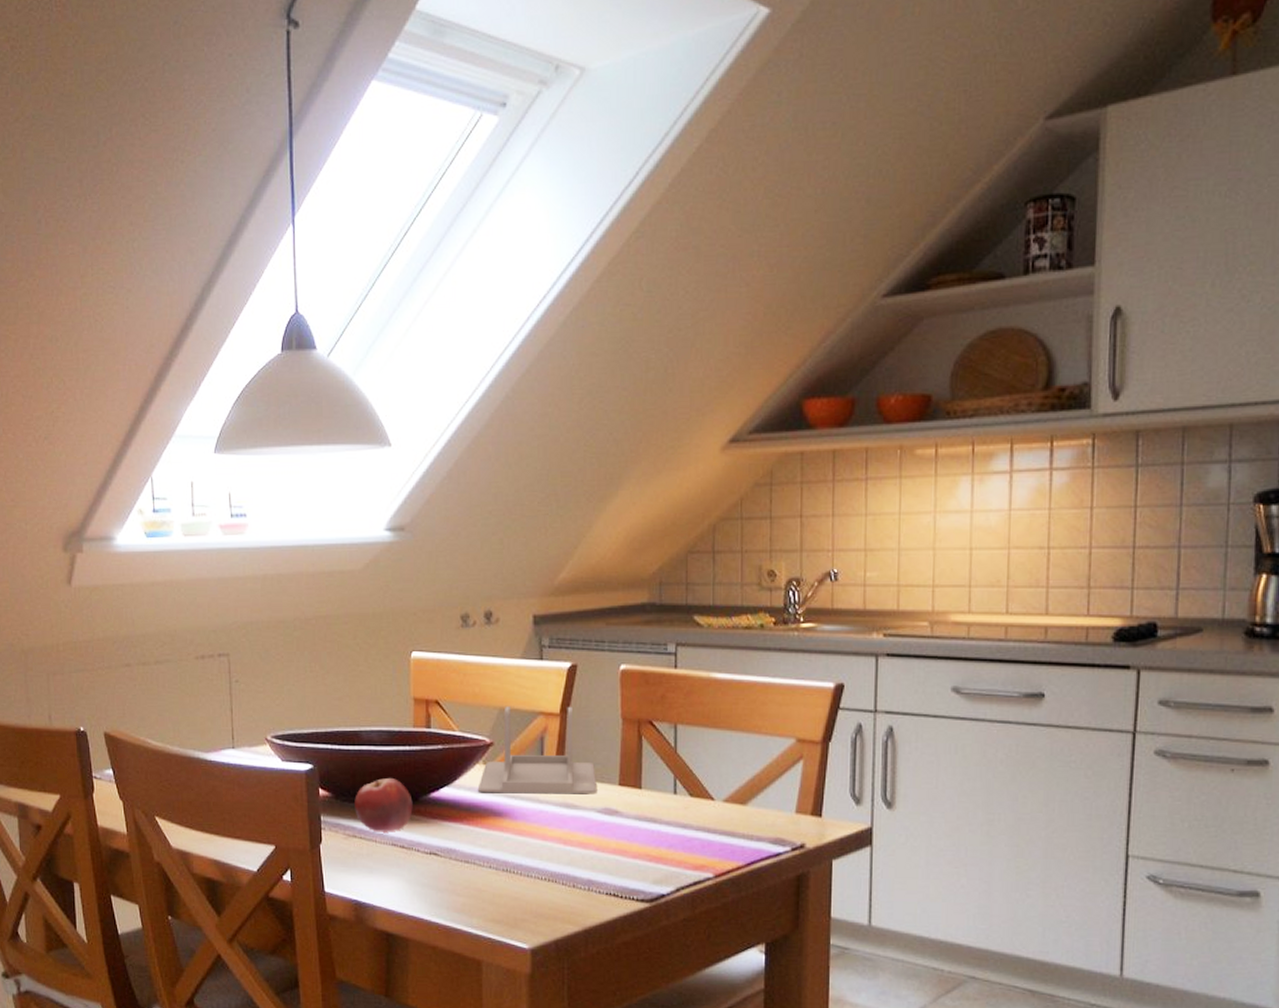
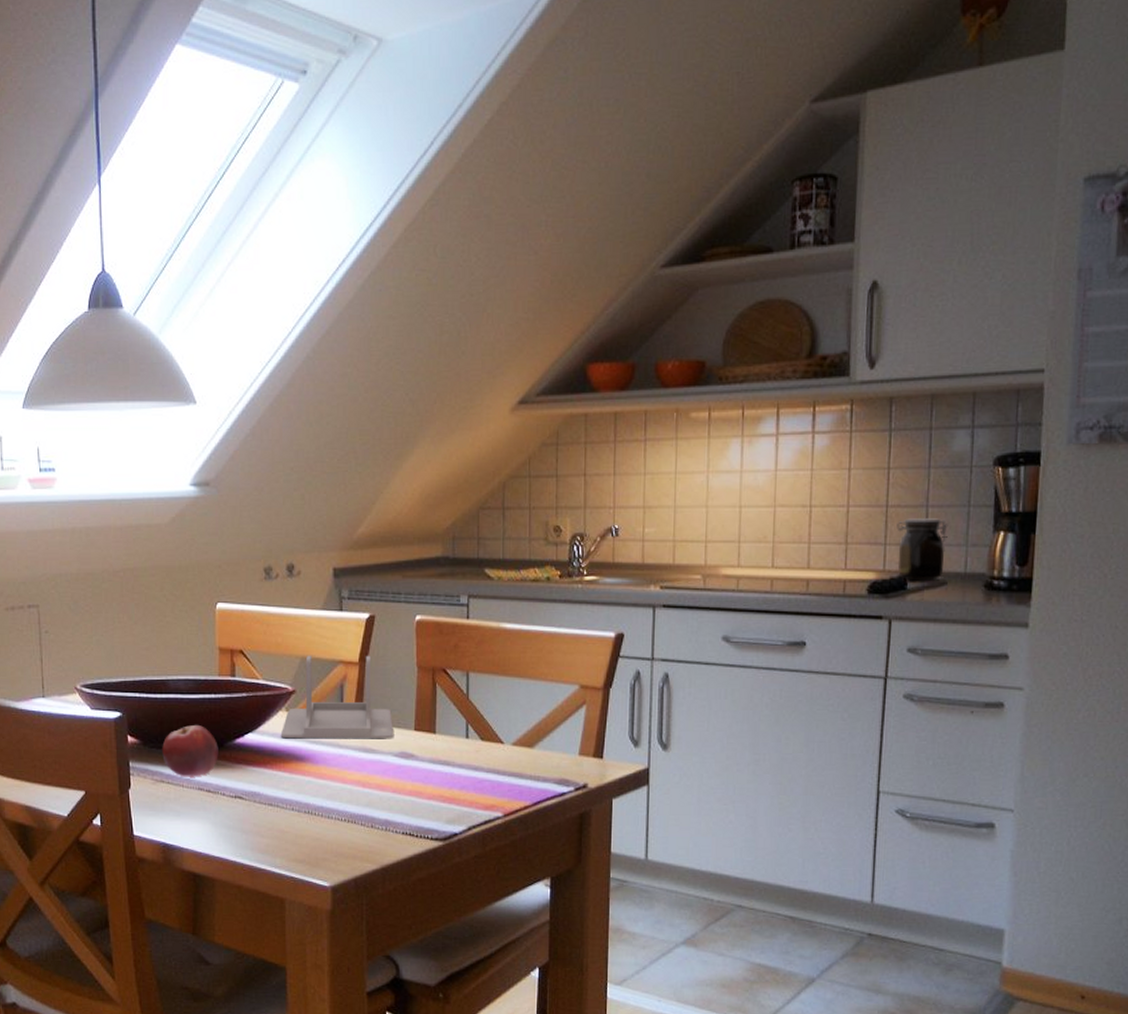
jar: none [1145,560,1203,628] -> present [897,518,948,581]

